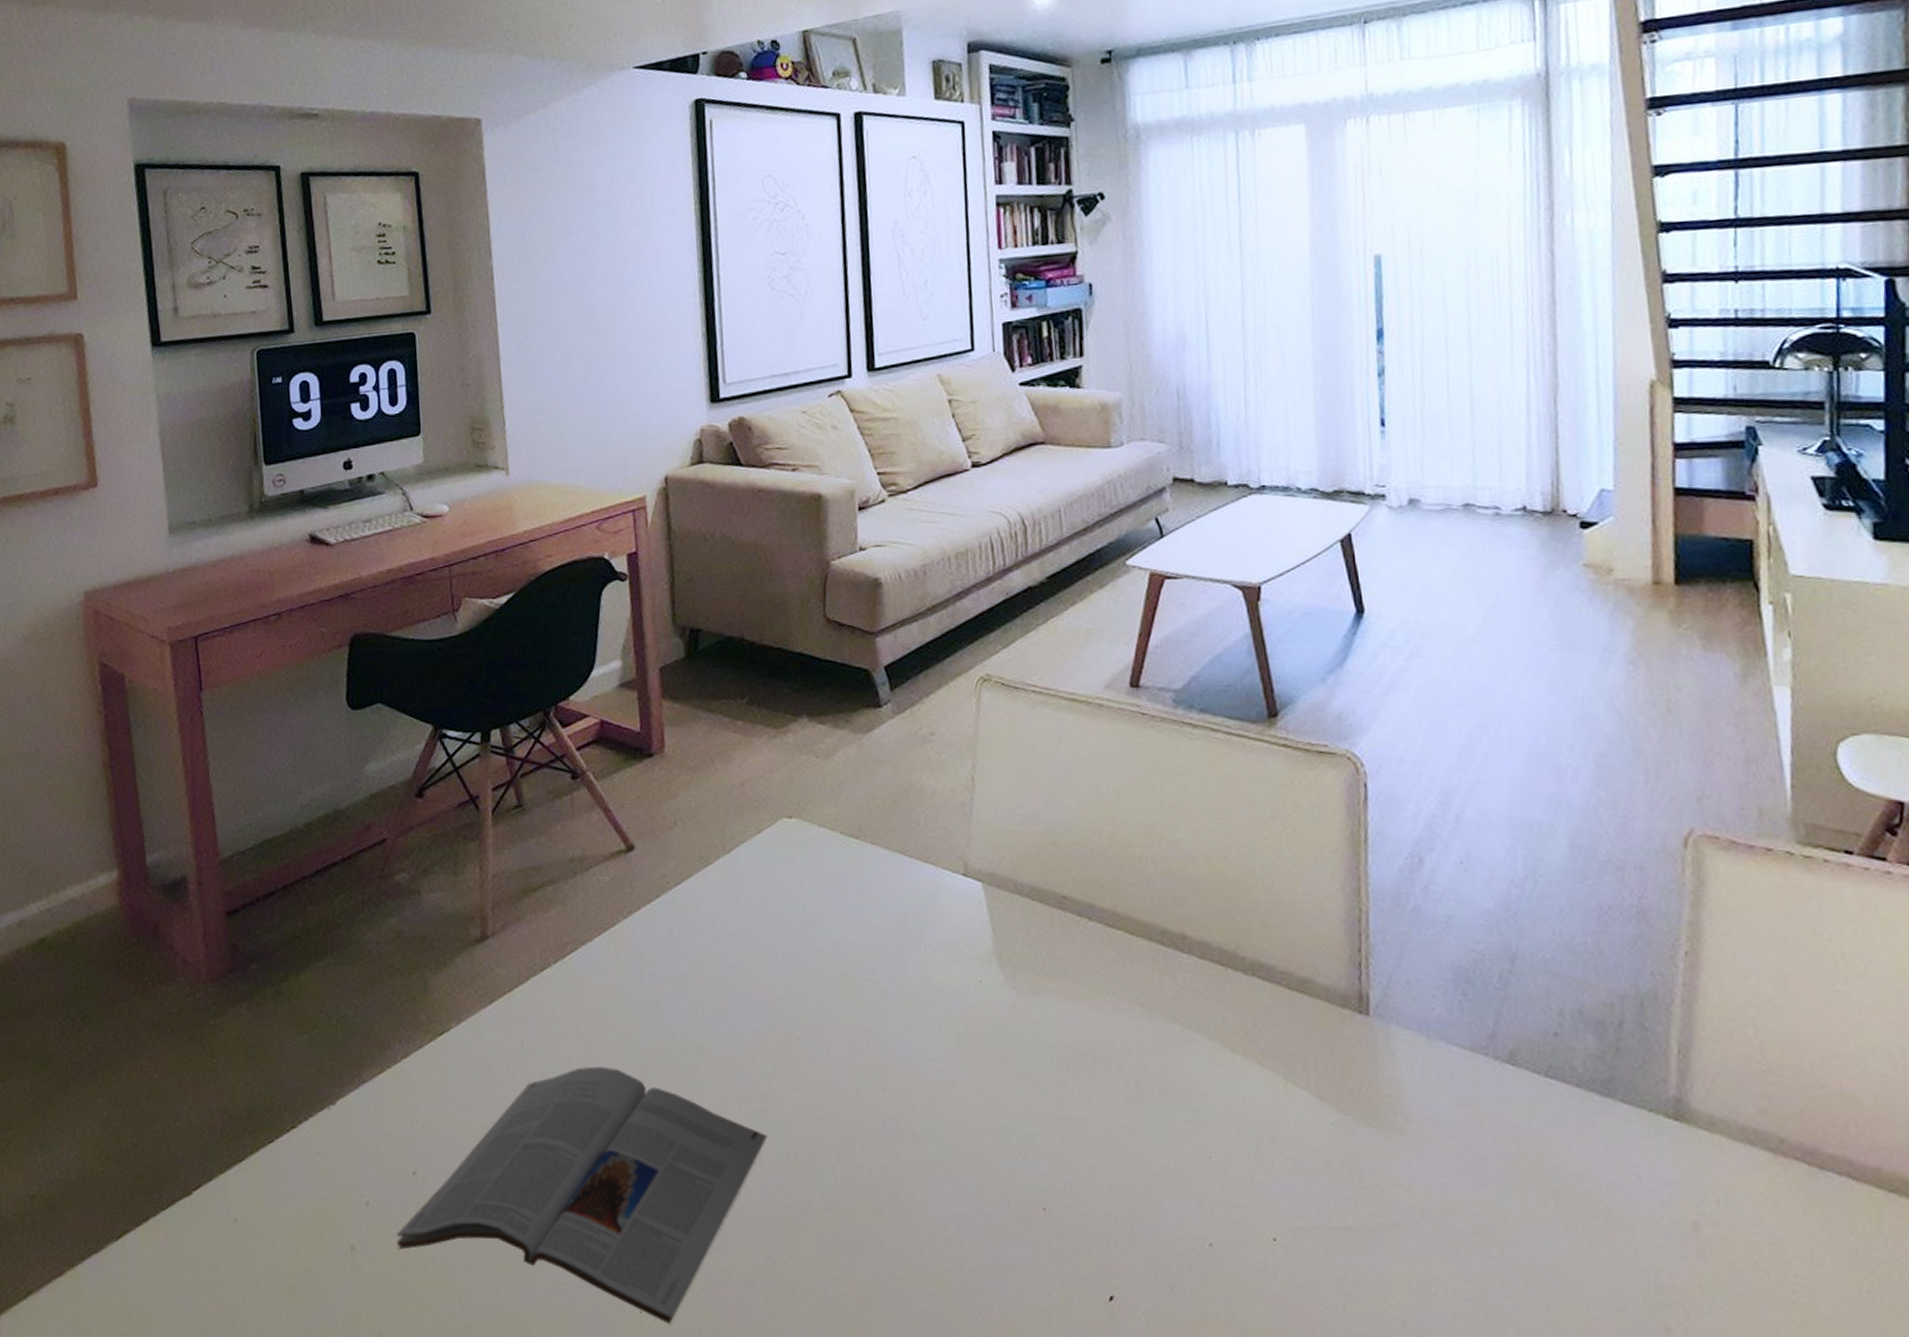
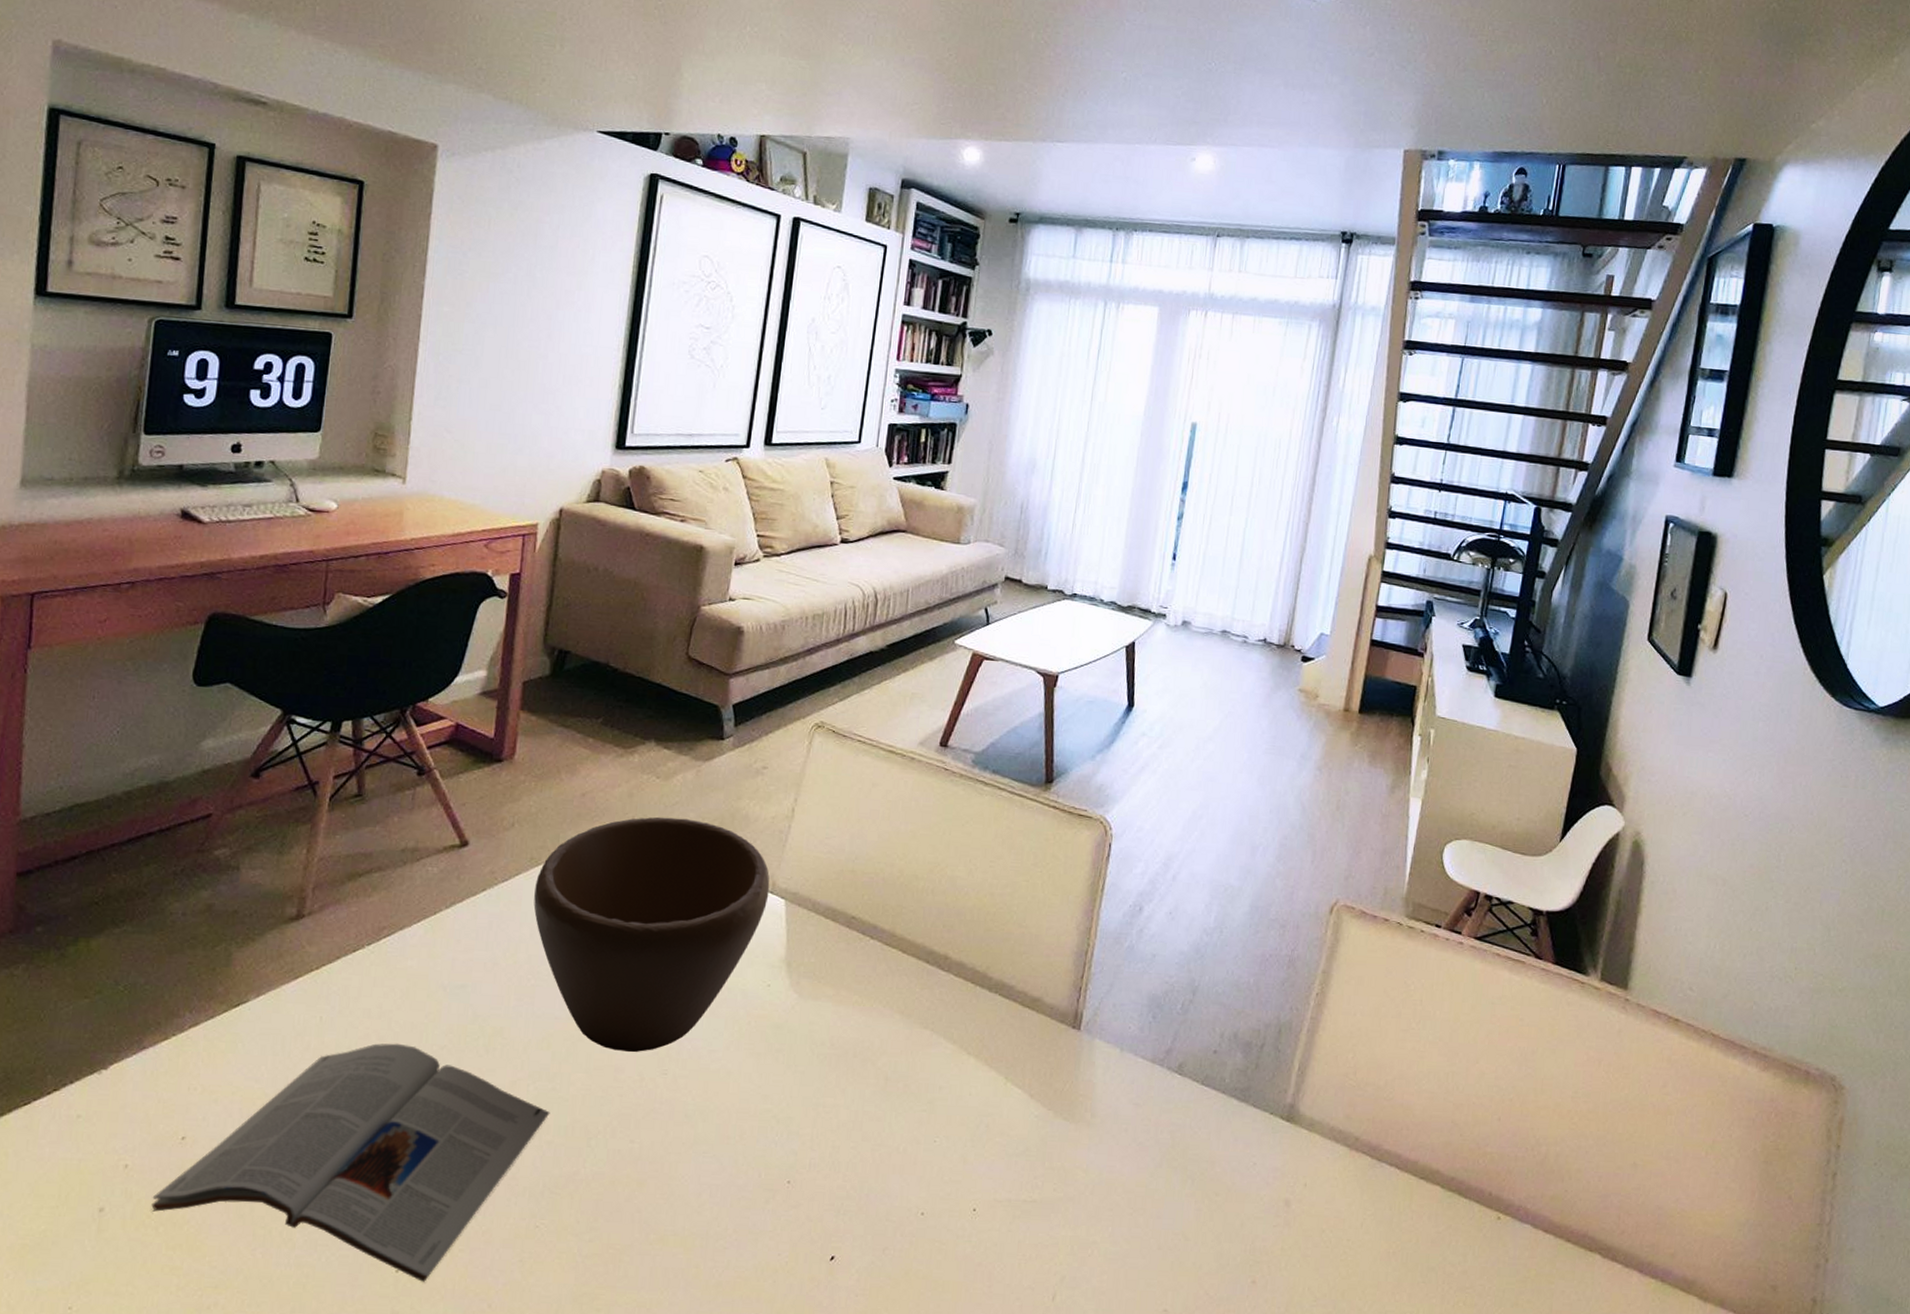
bowl: none [709,799,963,1066] -> present [533,816,770,1053]

